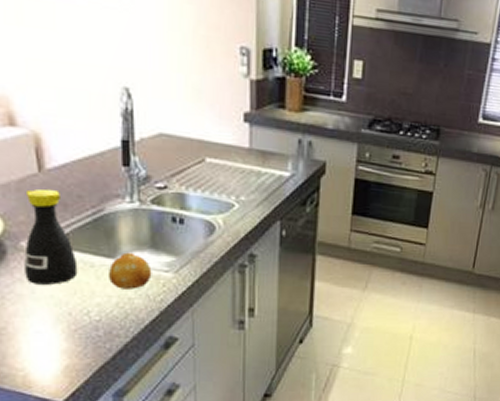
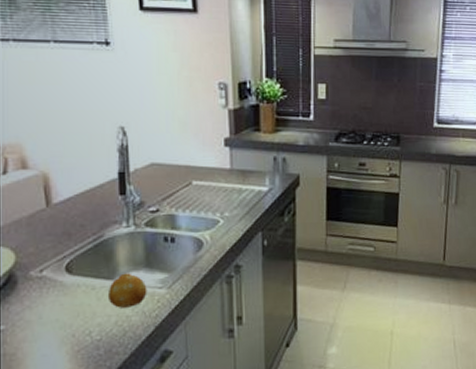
bottle: present [24,188,78,285] -> none [33,221,81,310]

